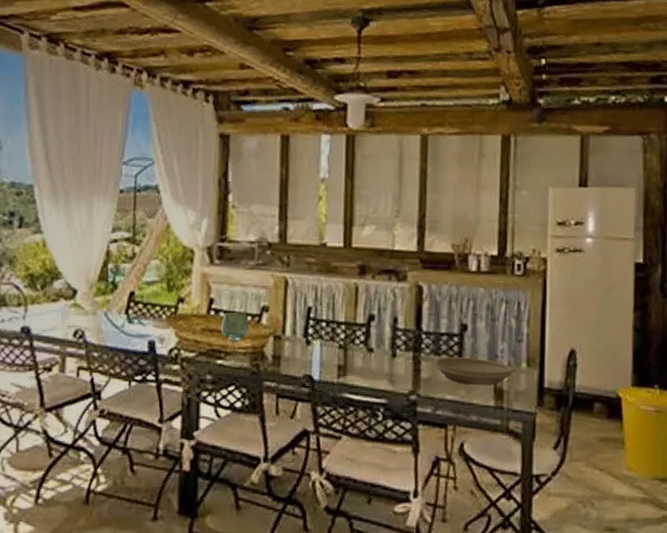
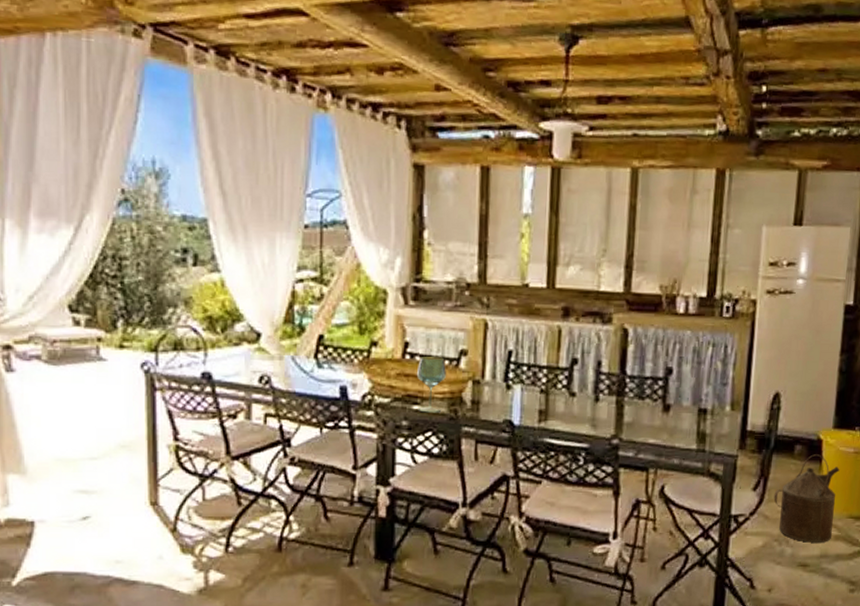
bowl: present [435,357,512,386] -> none [638,401,716,430]
watering can: none [575,412,642,506] -> present [773,454,840,543]

